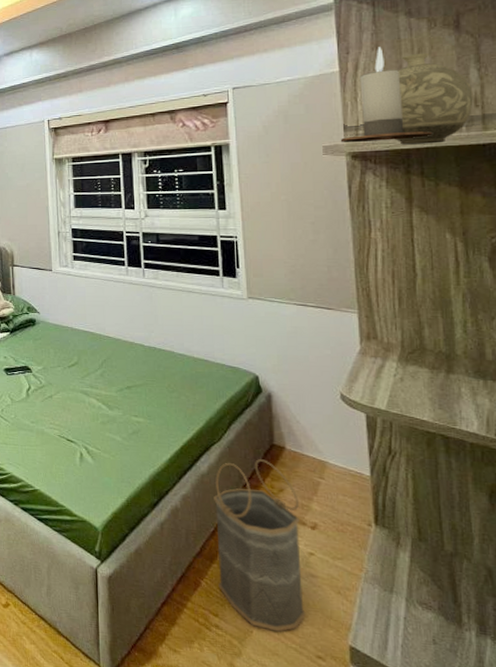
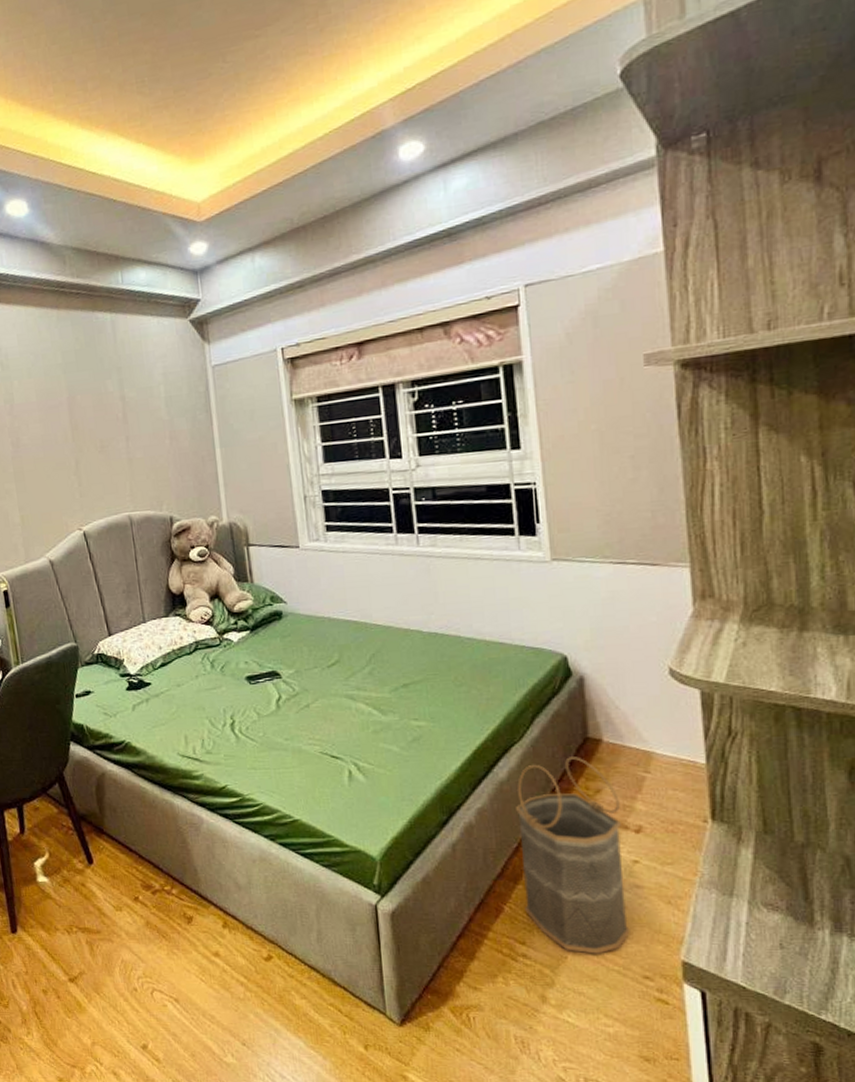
candle: present [340,47,432,143] -> none [666,213,784,347]
decorative vase: present [395,52,473,145] -> none [736,216,838,345]

